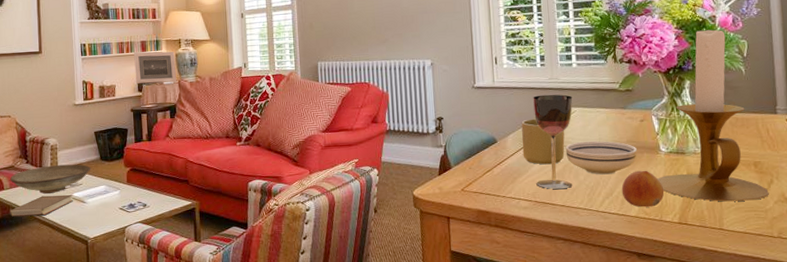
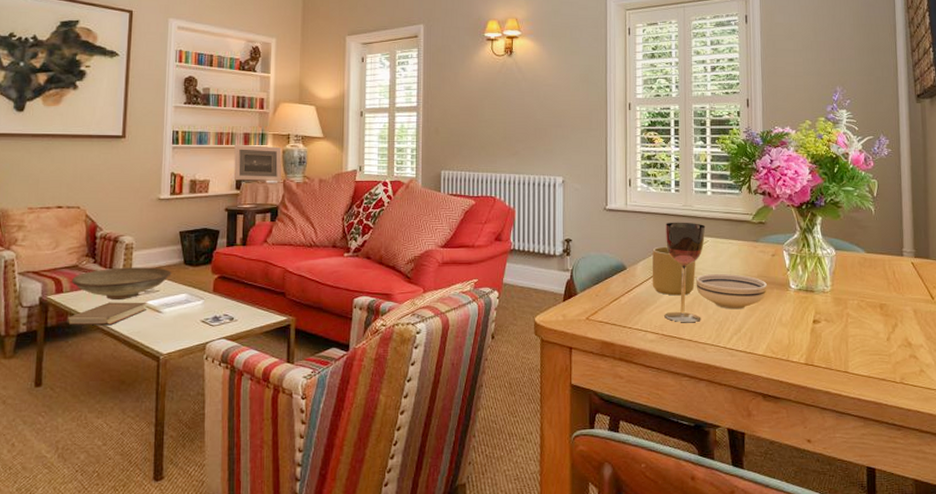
fruit: present [621,170,665,208] -> none [750,307,792,346]
candlestick: present [656,29,769,202] -> none [785,167,893,344]

